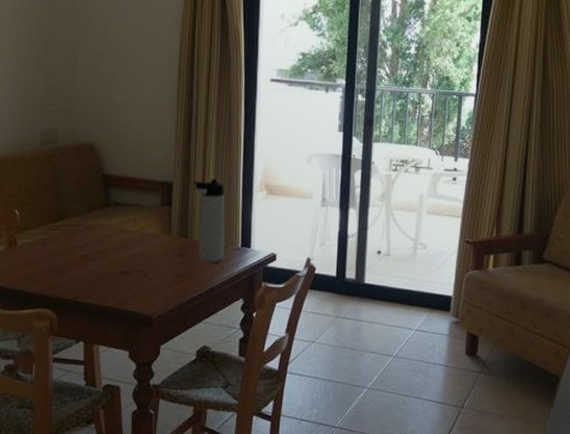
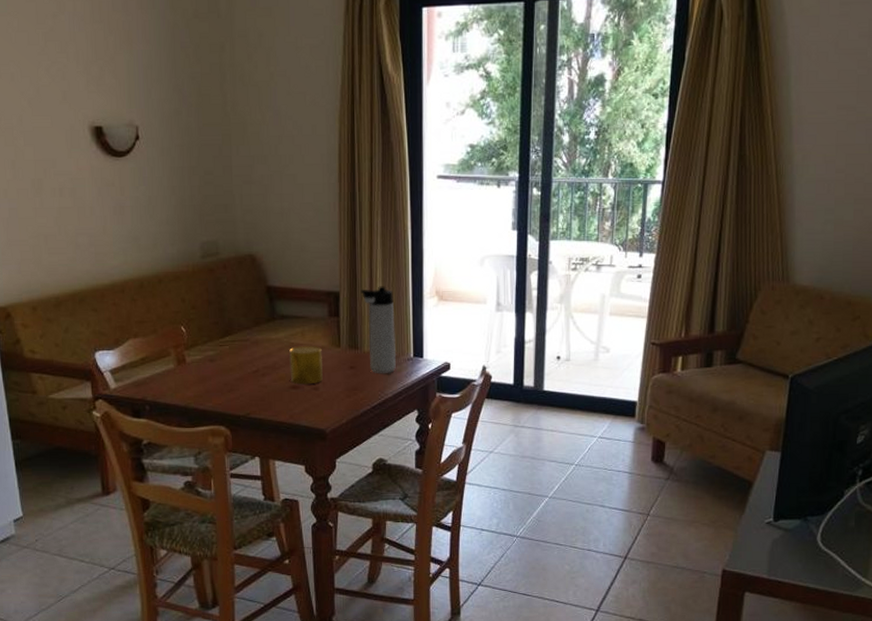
cup: none [120,232,153,271] -> present [289,345,323,385]

